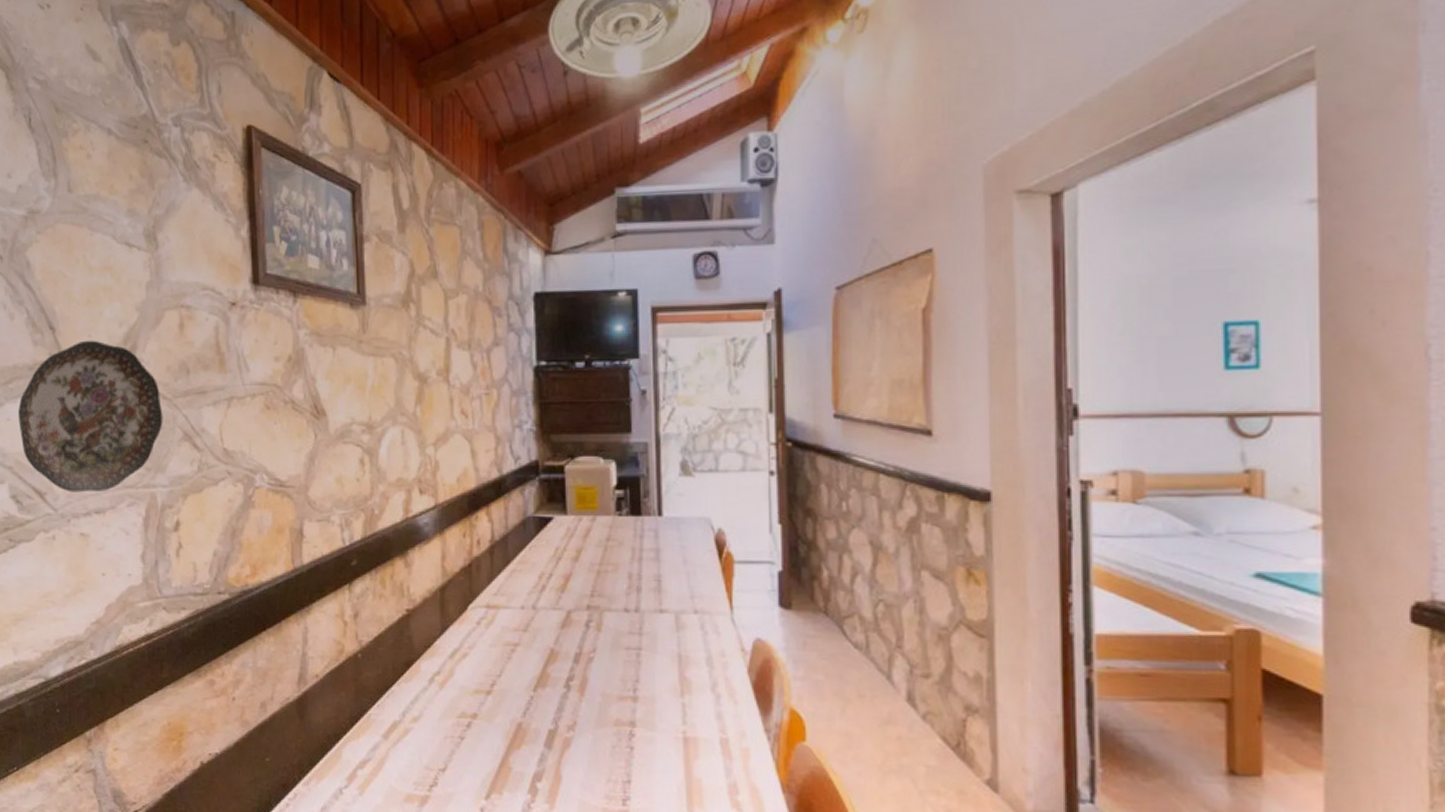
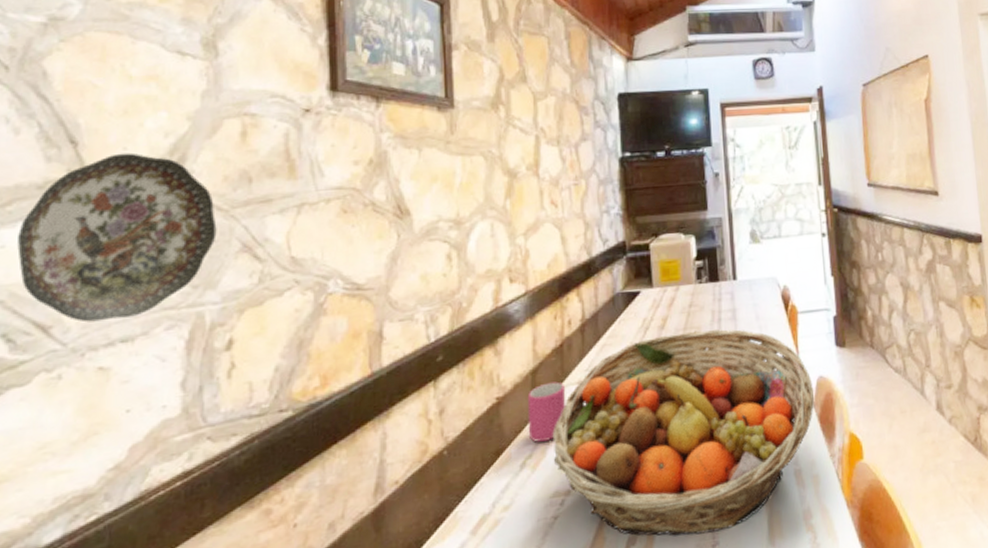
mug: none [436,601,474,661] -> present [527,381,566,442]
fruit basket: none [460,568,750,787] -> present [552,329,815,536]

